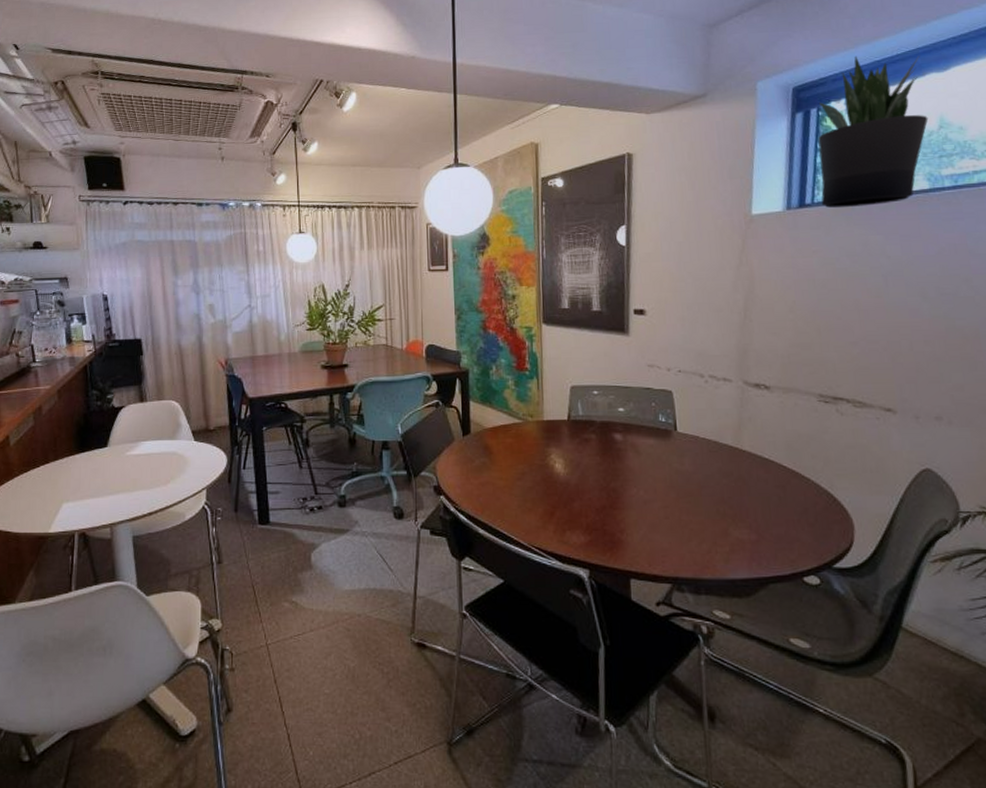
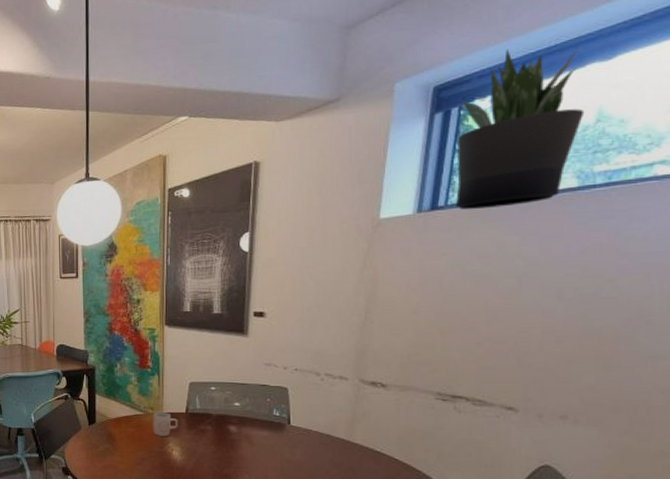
mug: none [532,419,560,447] -> present [153,411,178,436]

